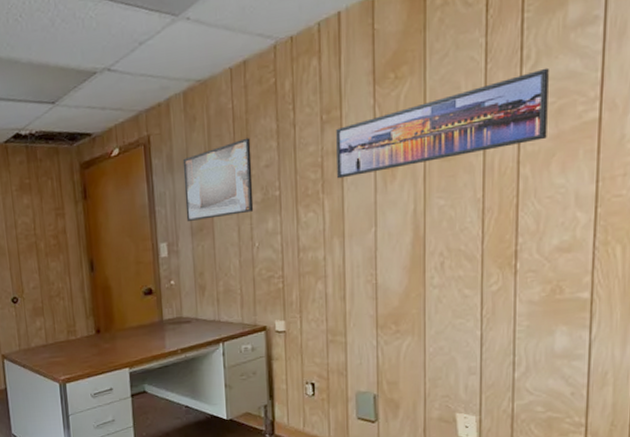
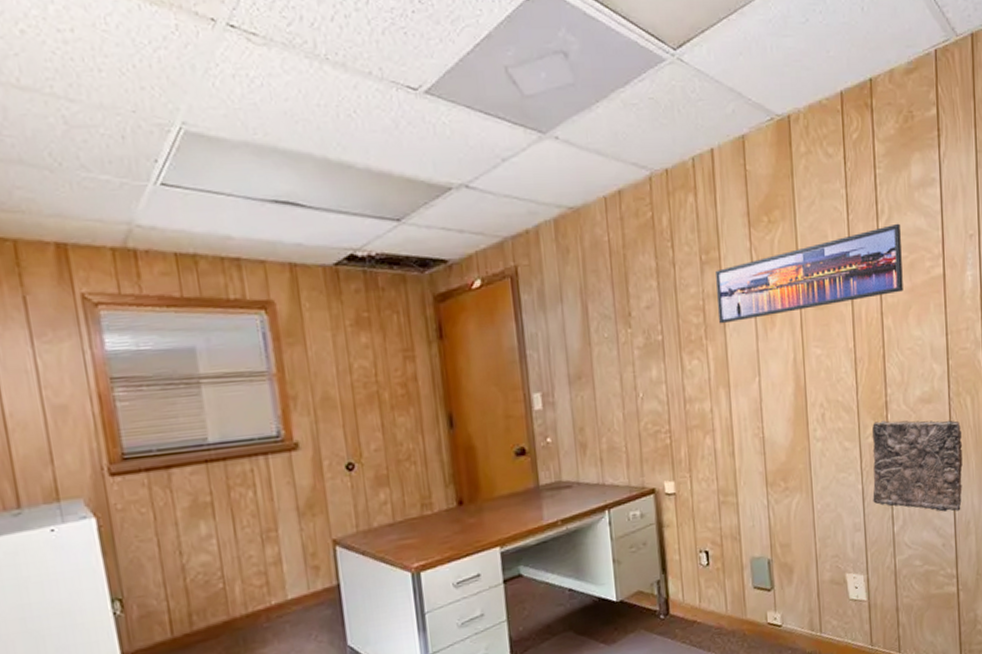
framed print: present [182,138,254,221] -> none [556,275,636,368]
relief panel: none [492,269,607,362] -> present [872,420,963,512]

